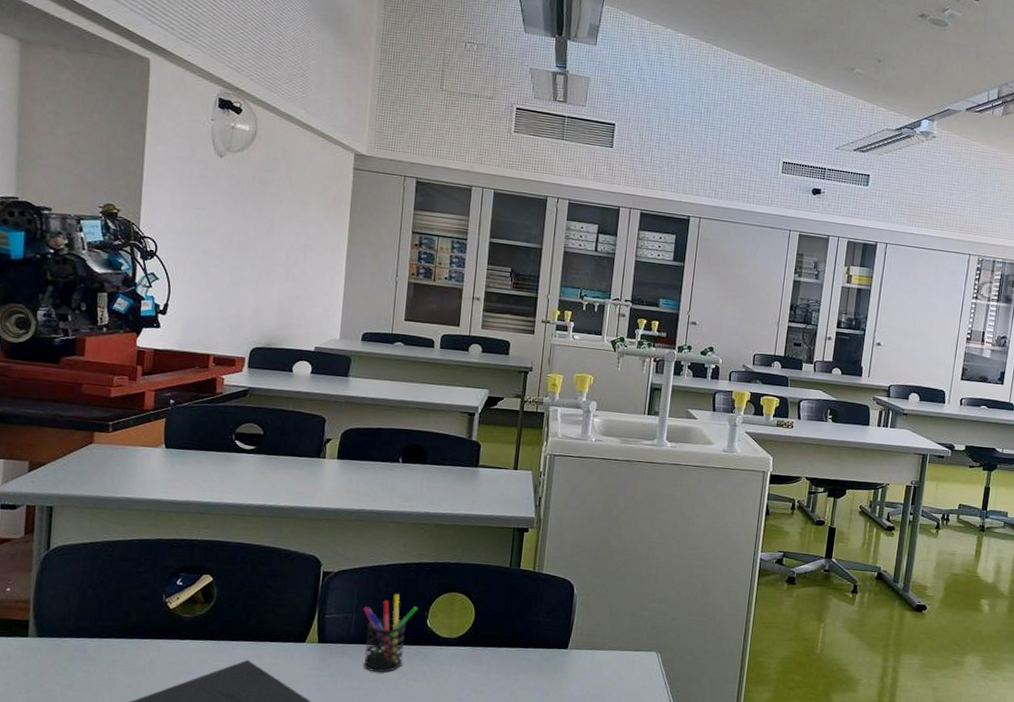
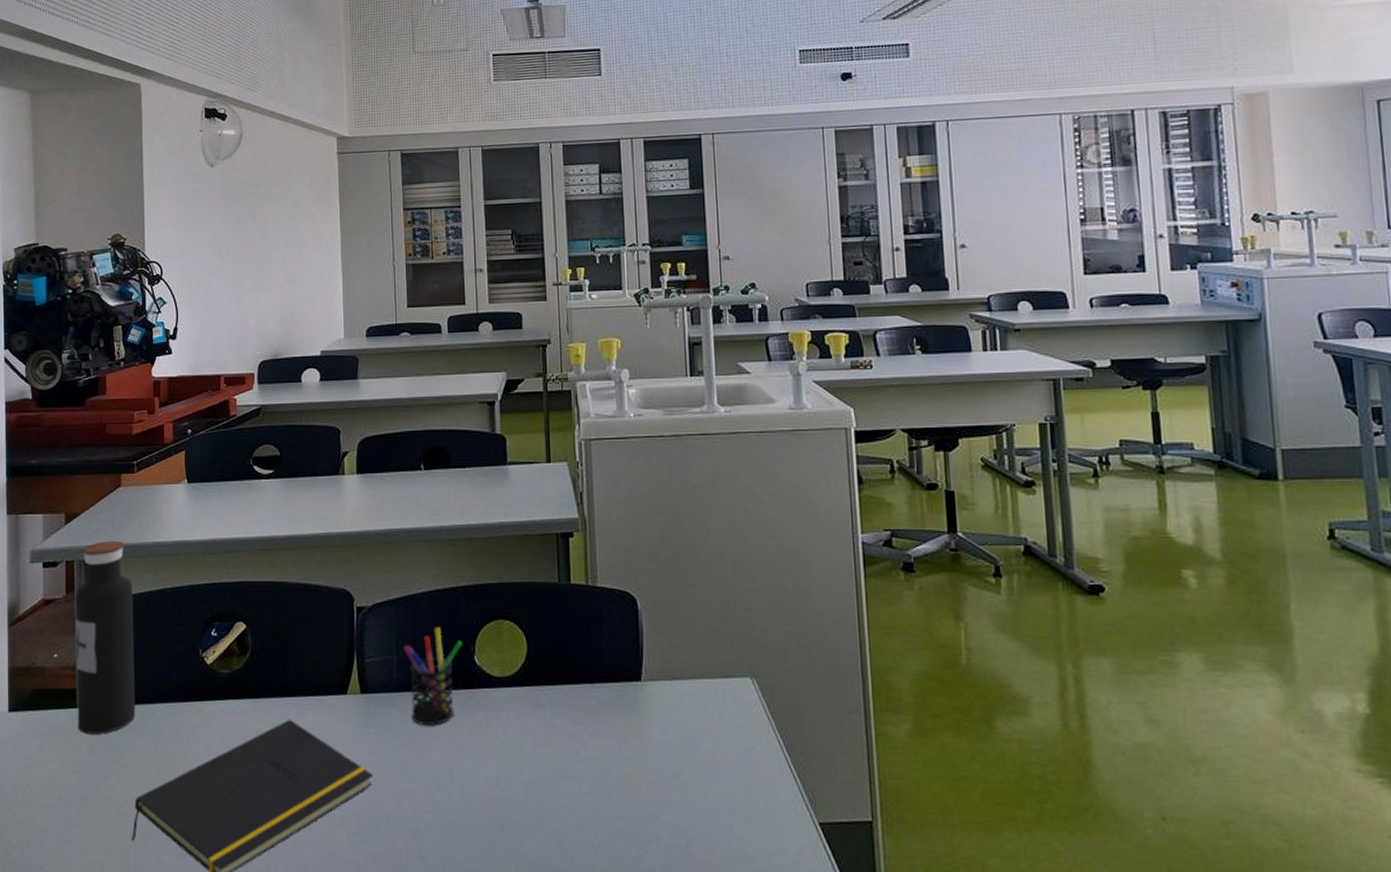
water bottle: none [27,491,99,662] -> present [75,540,136,734]

